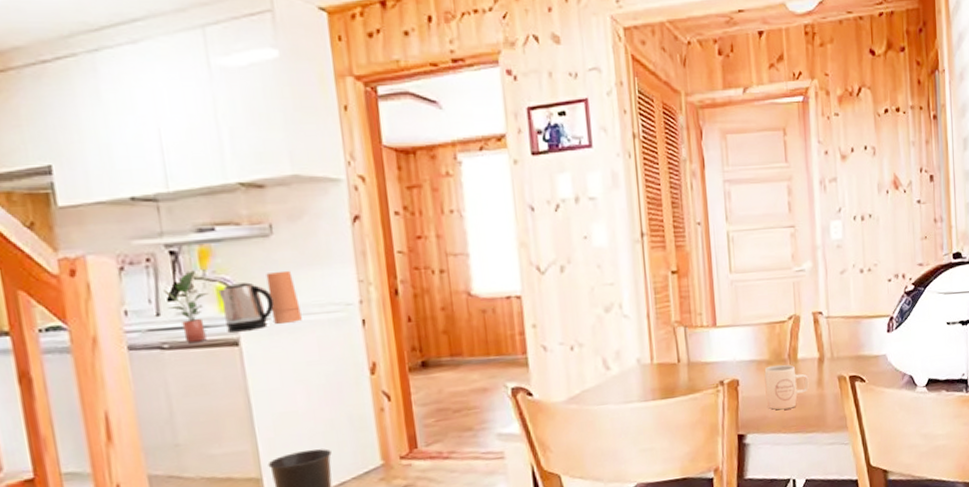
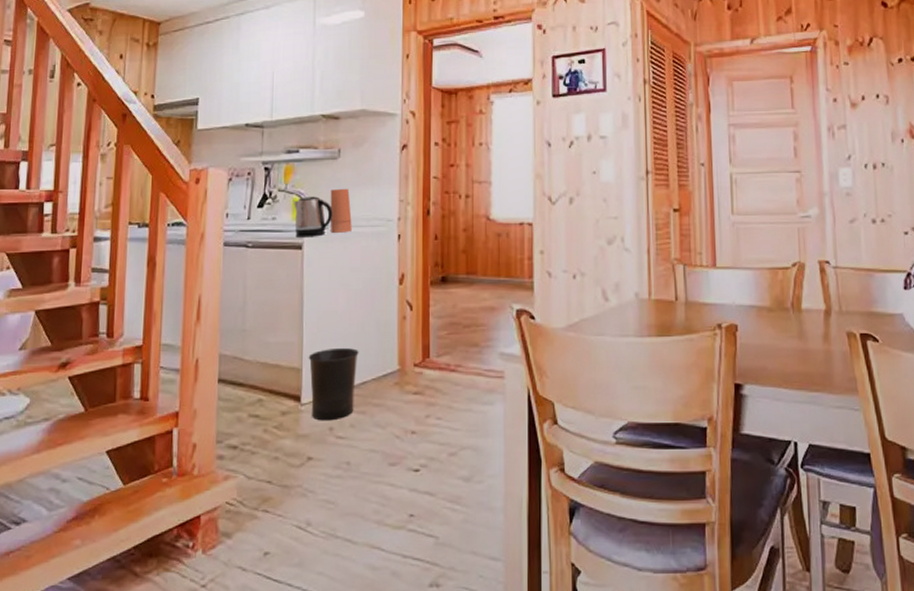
potted plant: present [164,270,209,342] -> none [255,184,287,243]
mug: present [764,364,809,410] -> none [765,313,814,362]

